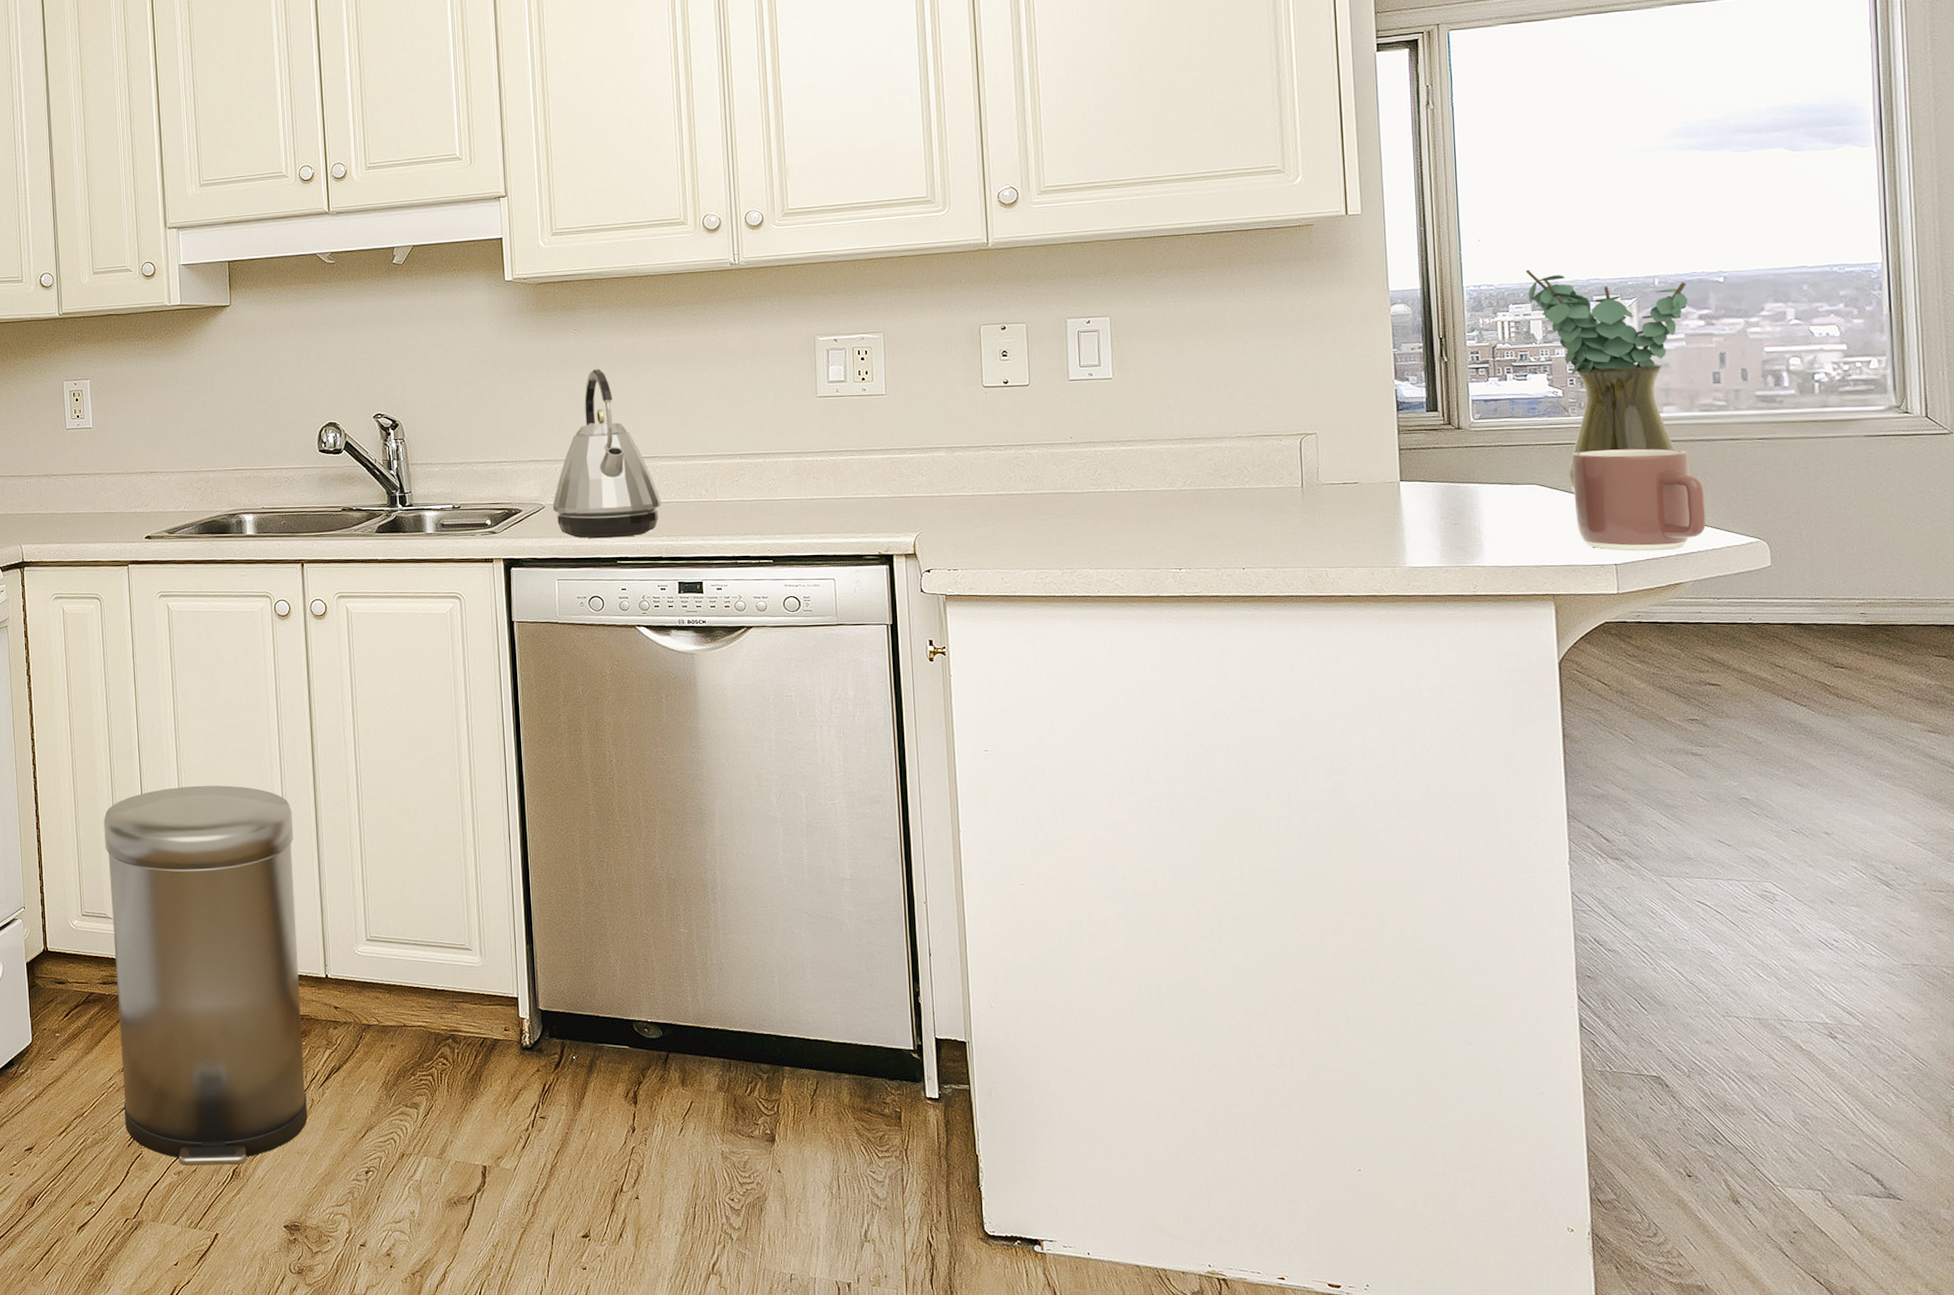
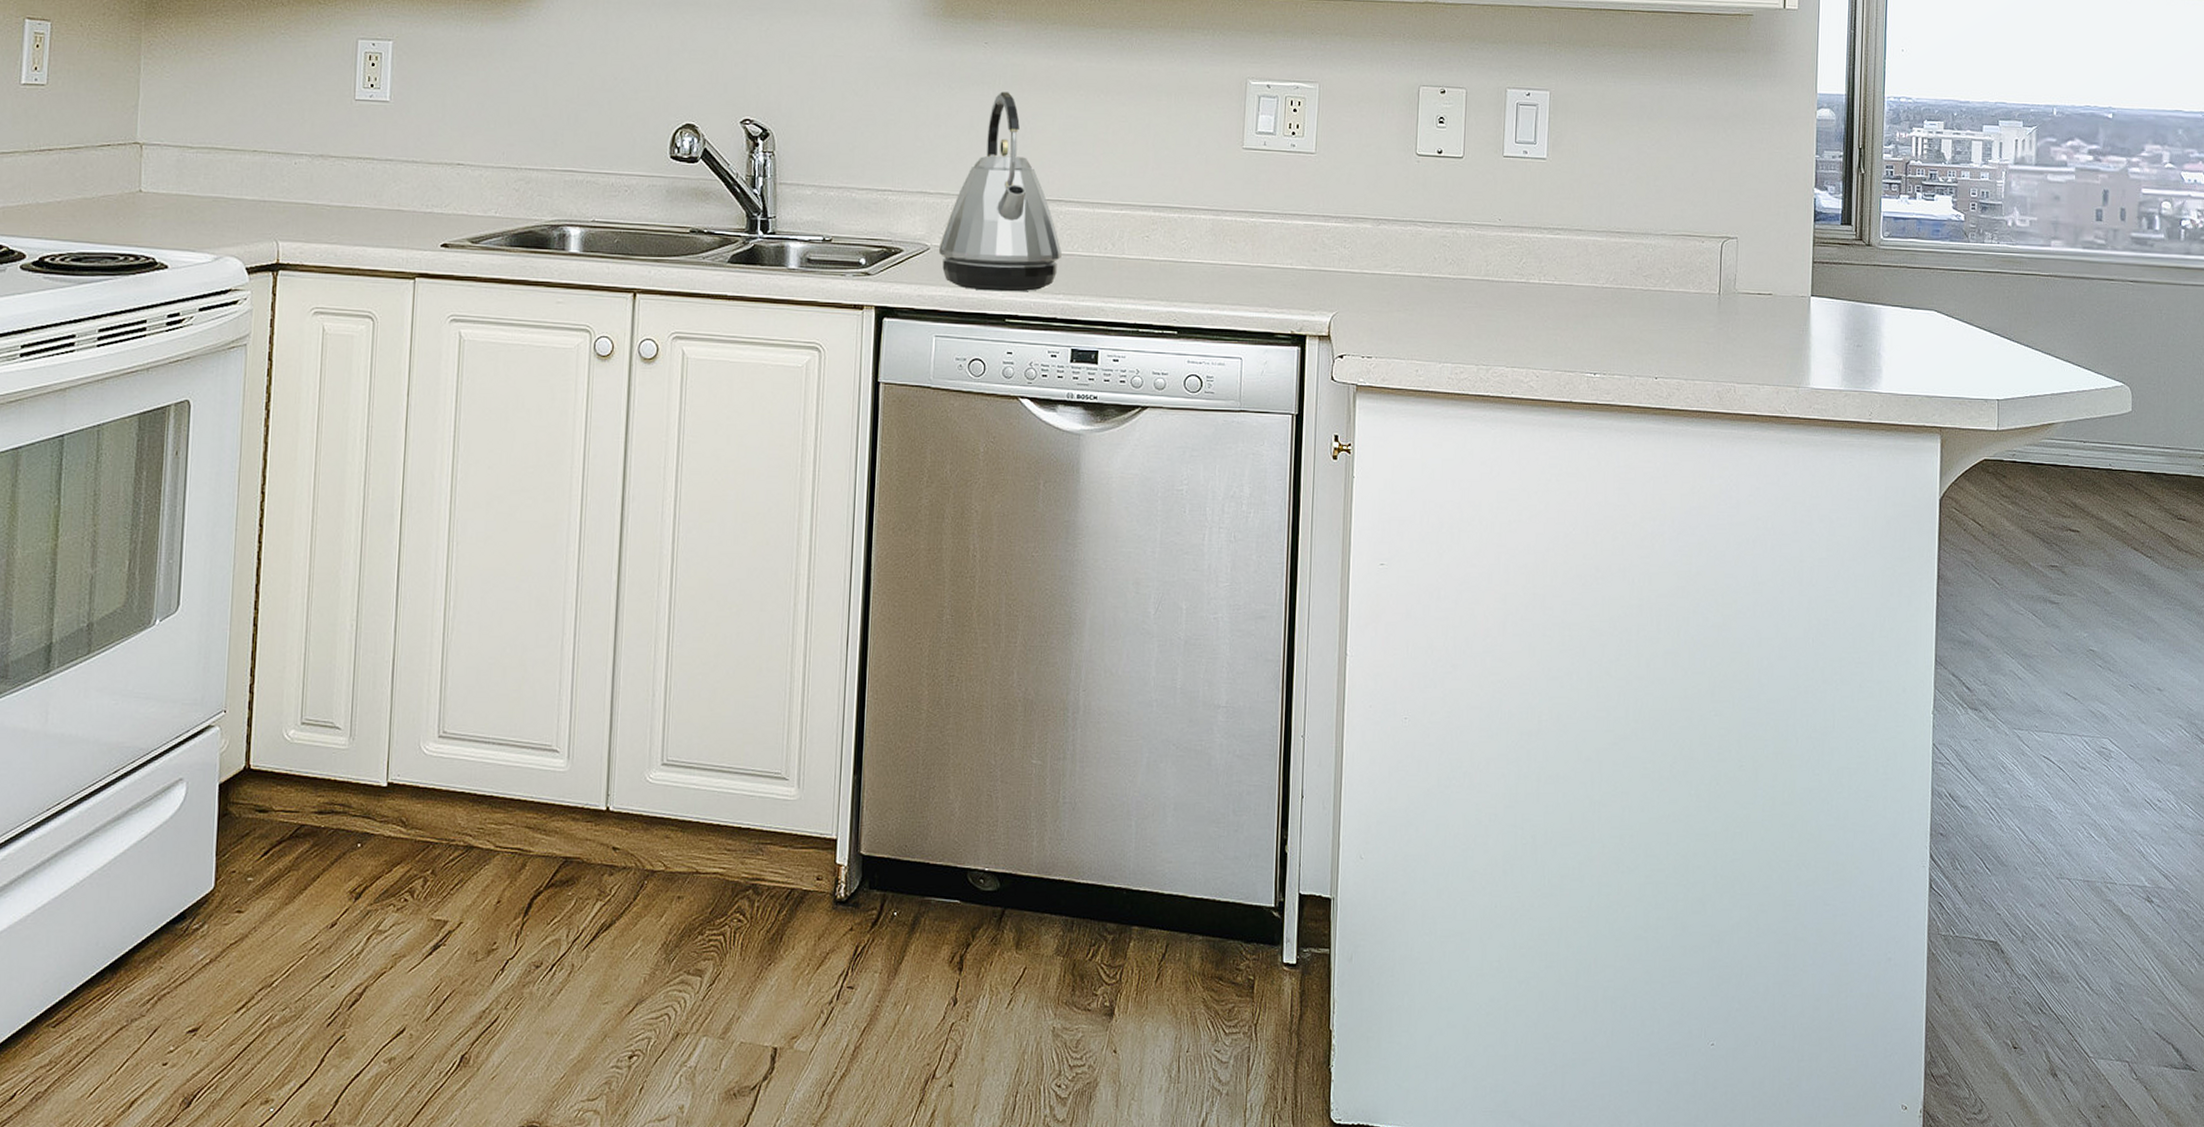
pedal bin: present [103,785,308,1166] -> none [327,562,587,1051]
vase: present [1525,270,1688,492] -> none [1941,86,2081,321]
mug: present [1571,448,1706,552] -> none [1966,279,2081,389]

